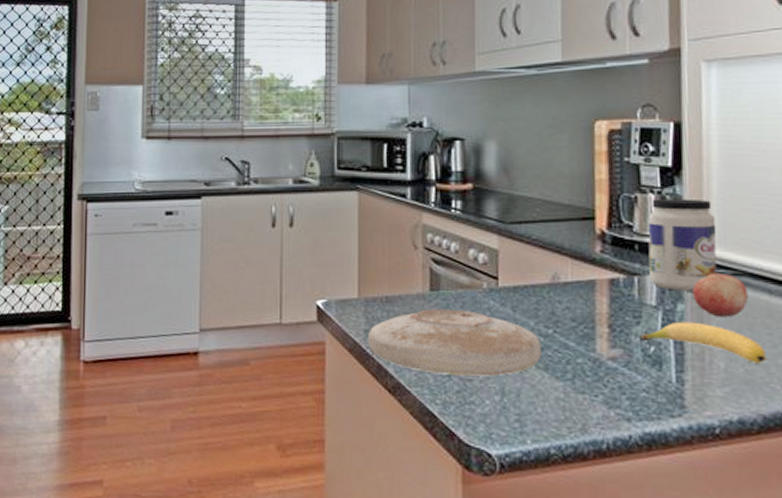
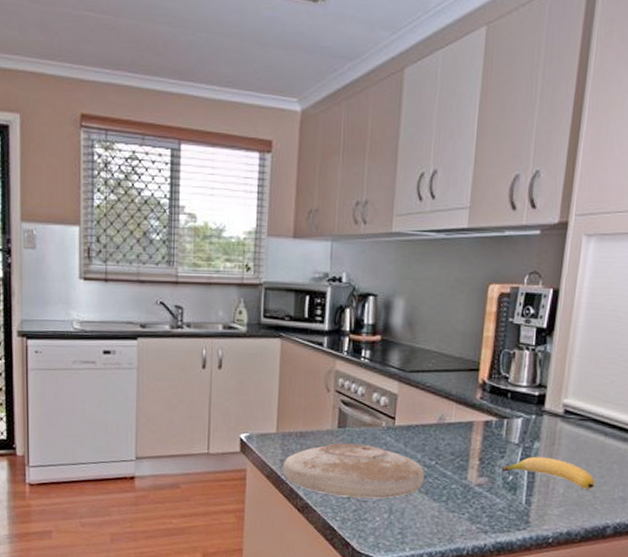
jar: present [648,198,717,291] -> none [516,355,574,433]
fruit: present [692,273,748,318] -> none [547,418,590,454]

